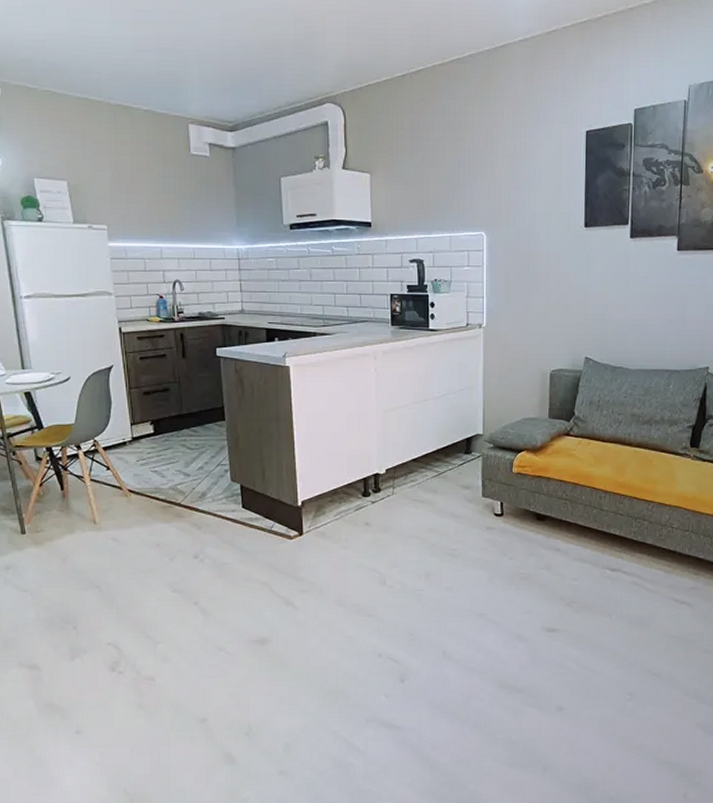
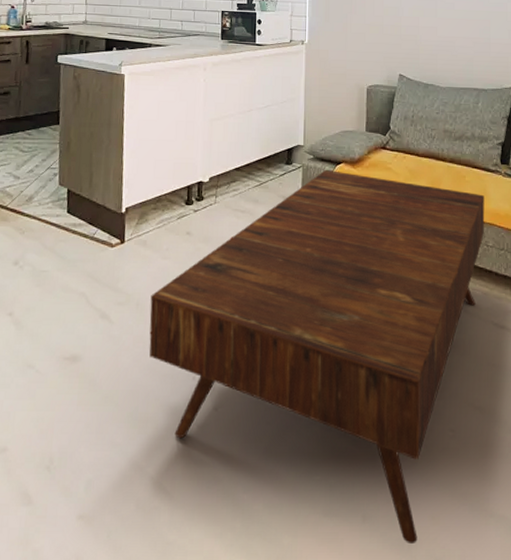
coffee table: none [333,457,671,787] -> present [149,169,485,543]

